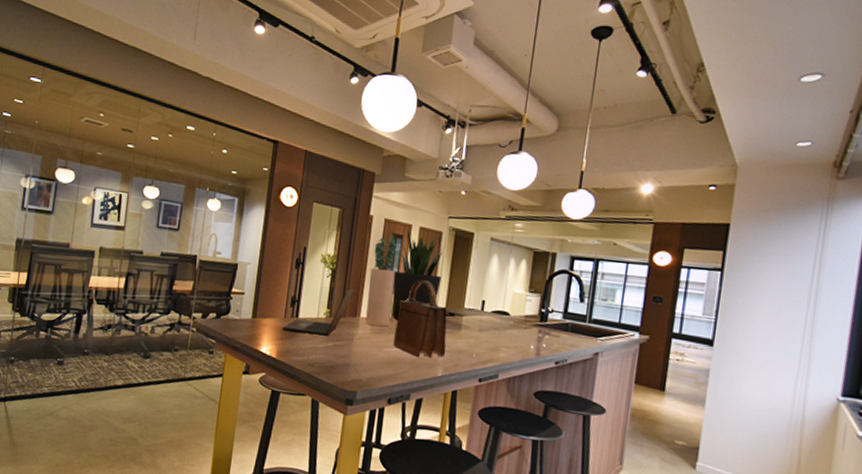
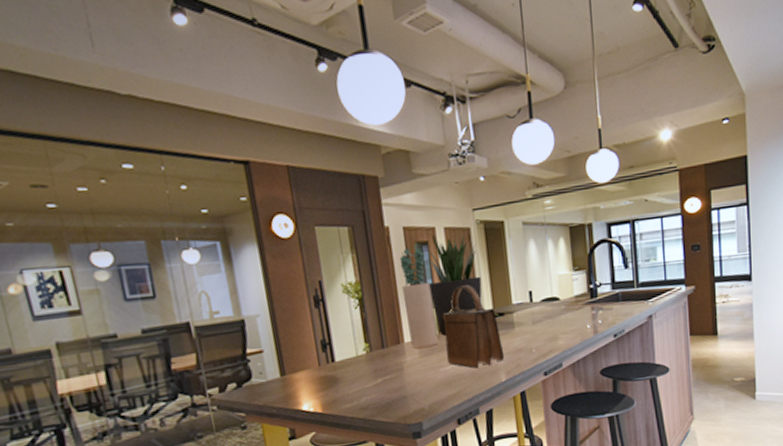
laptop: present [283,289,355,336] -> none [320,314,390,380]

